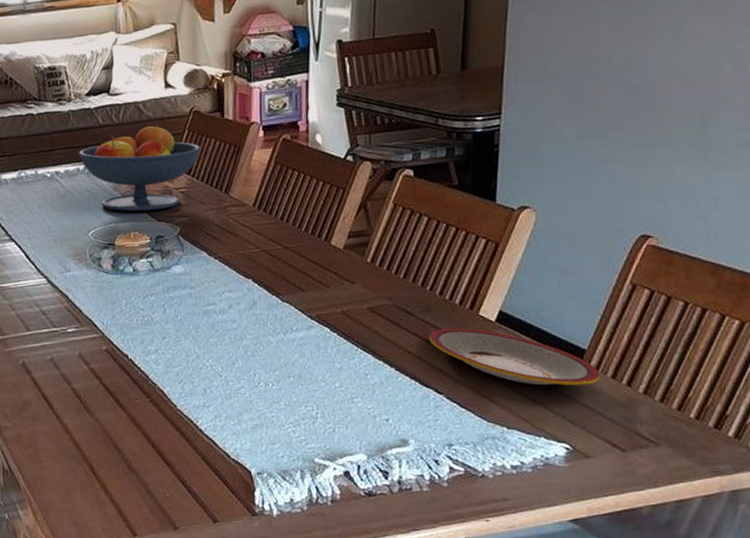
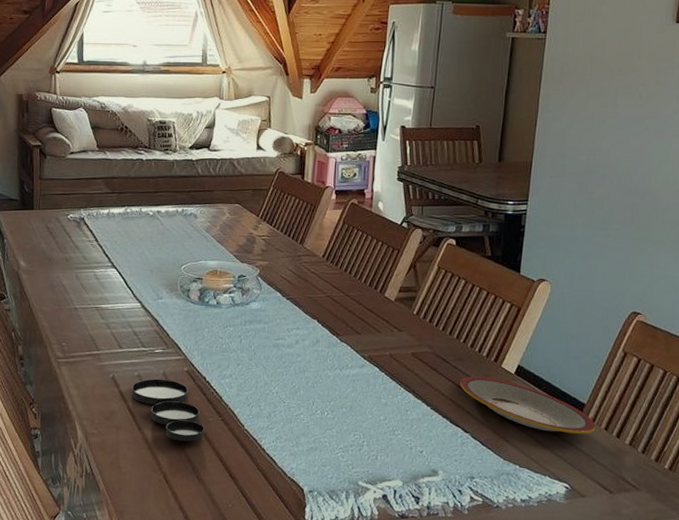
plate: none [45,361,132,428] -> present [131,378,204,442]
fruit bowl: present [79,125,201,212] -> none [179,180,283,253]

